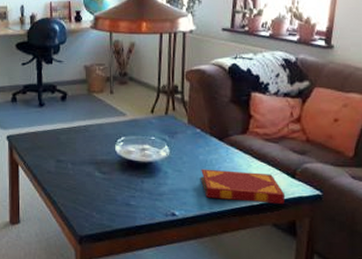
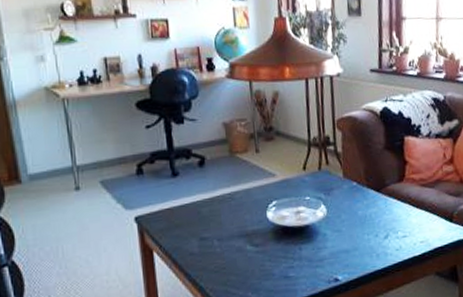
hardback book: present [200,169,286,204] -> none [360,221,446,256]

